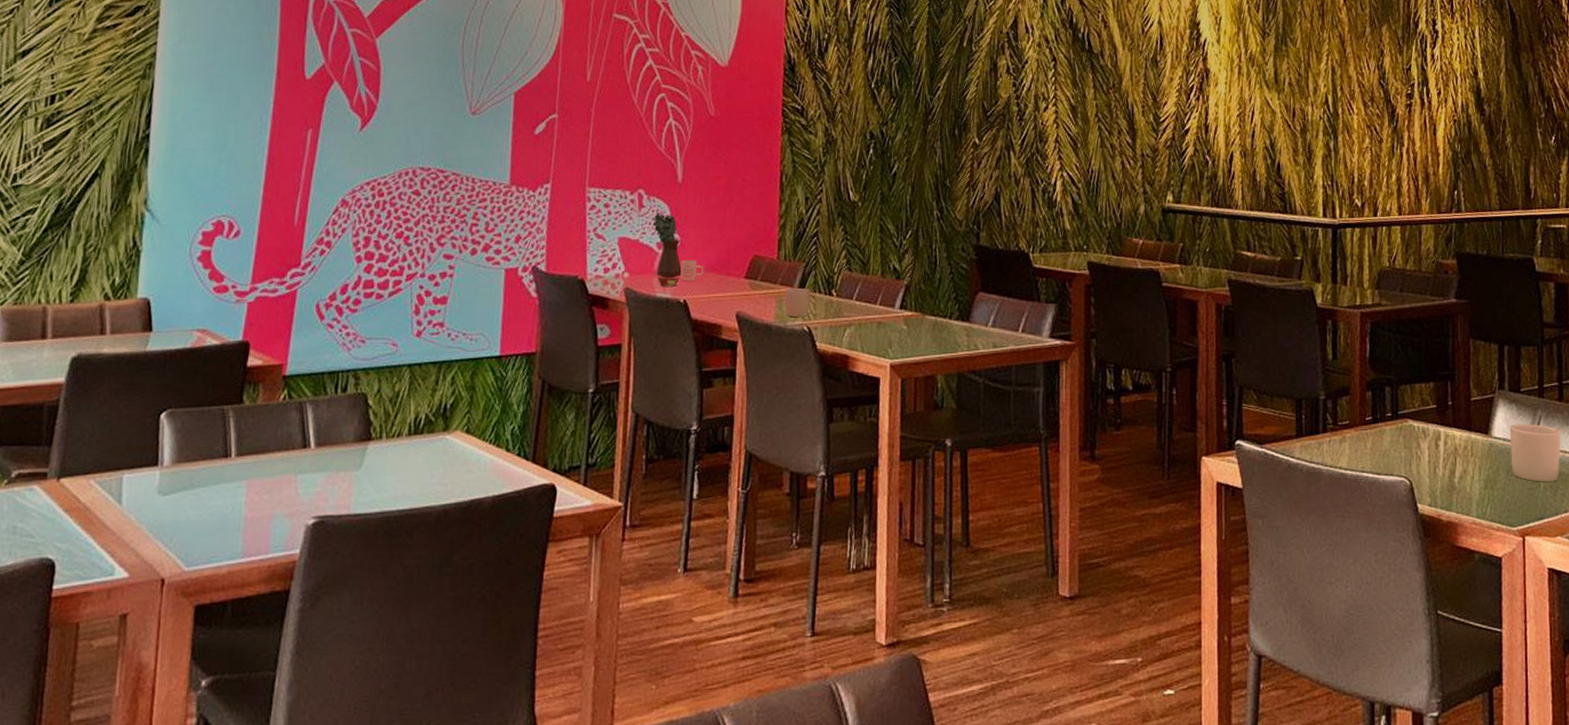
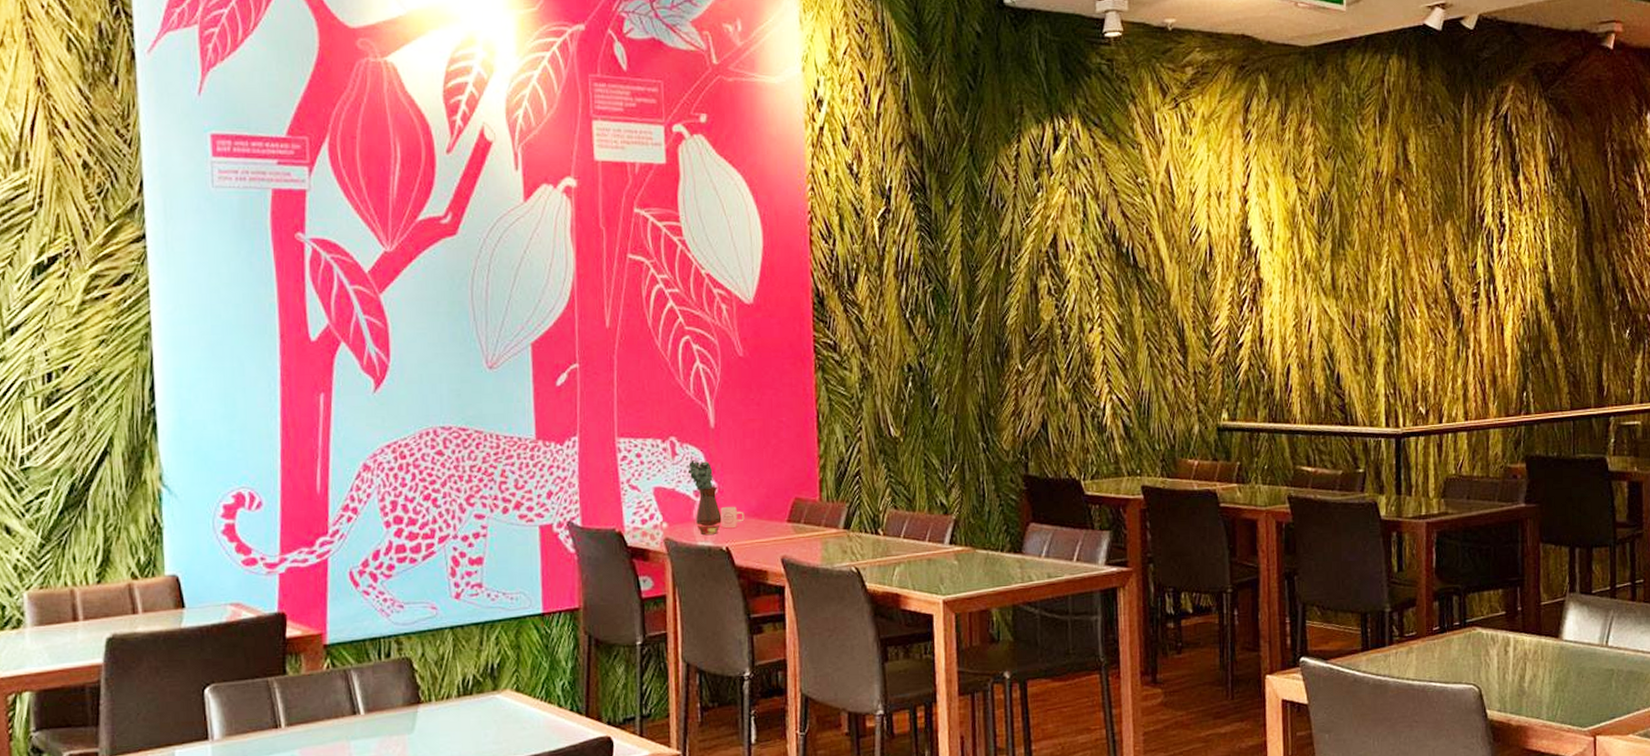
mug: present [784,288,810,318] -> none [830,529,856,559]
mug: present [1509,424,1561,482] -> none [1580,625,1634,682]

